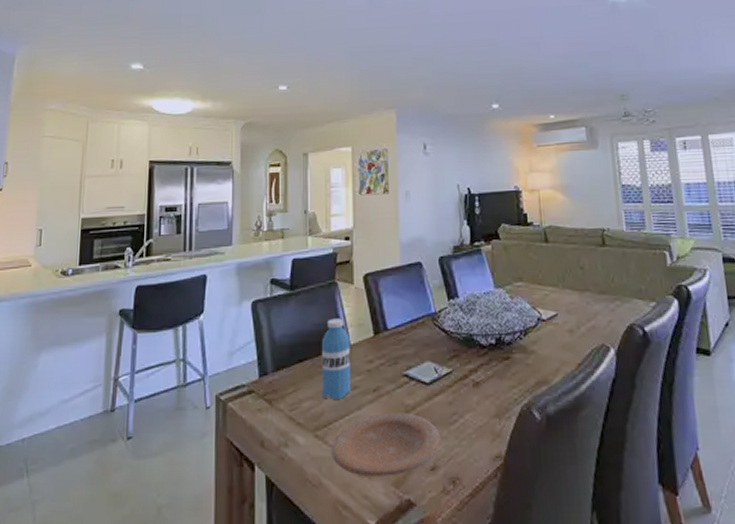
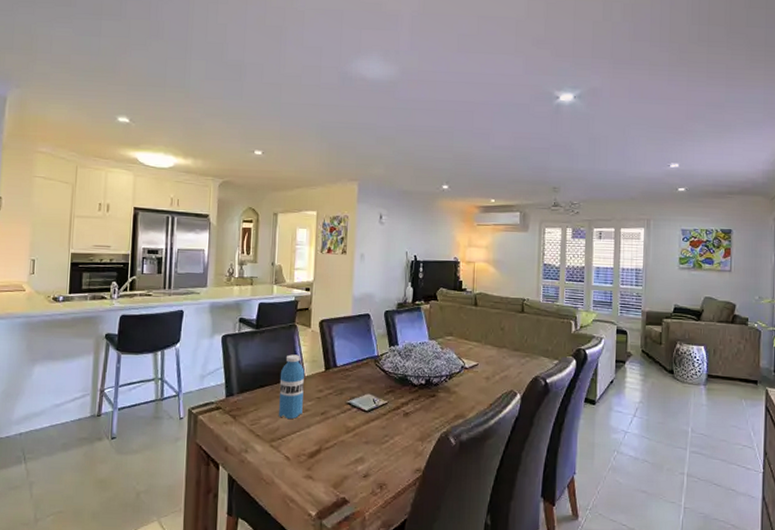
plate: present [332,412,440,477] -> none [284,431,373,480]

